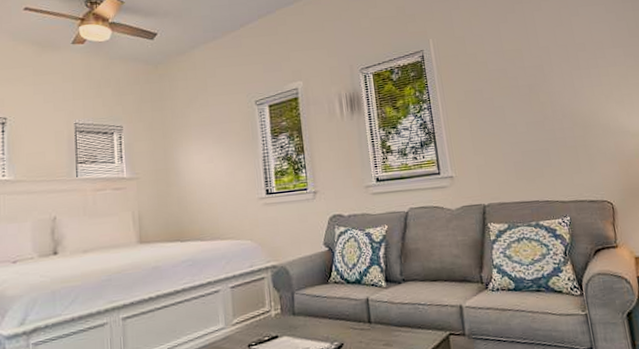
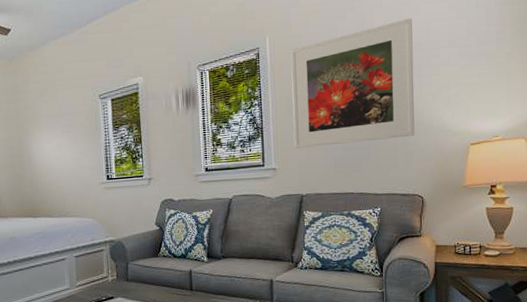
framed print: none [455,20,594,154] -> present [290,18,415,148]

